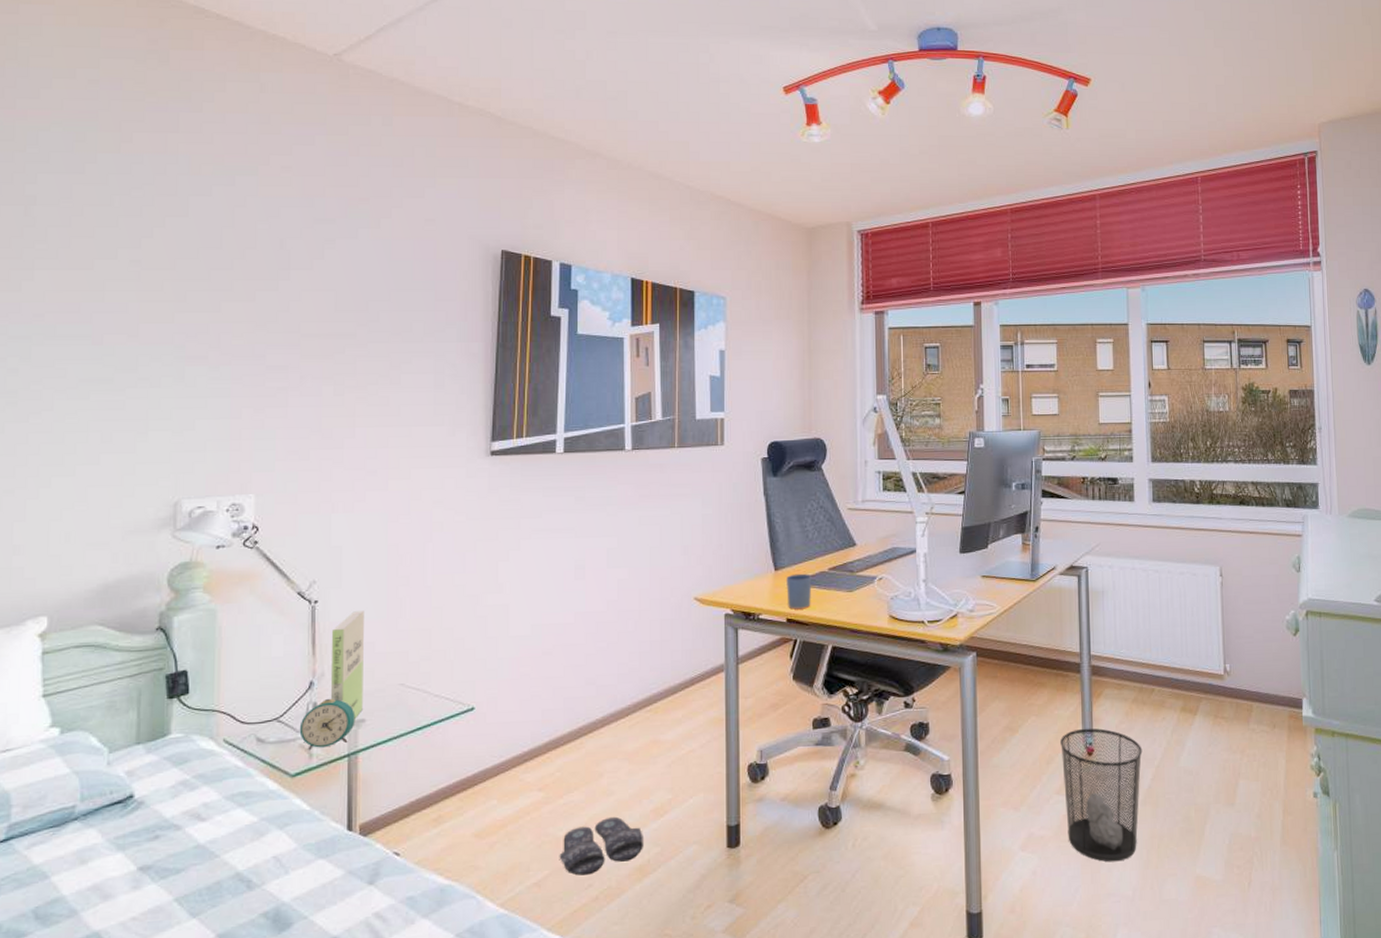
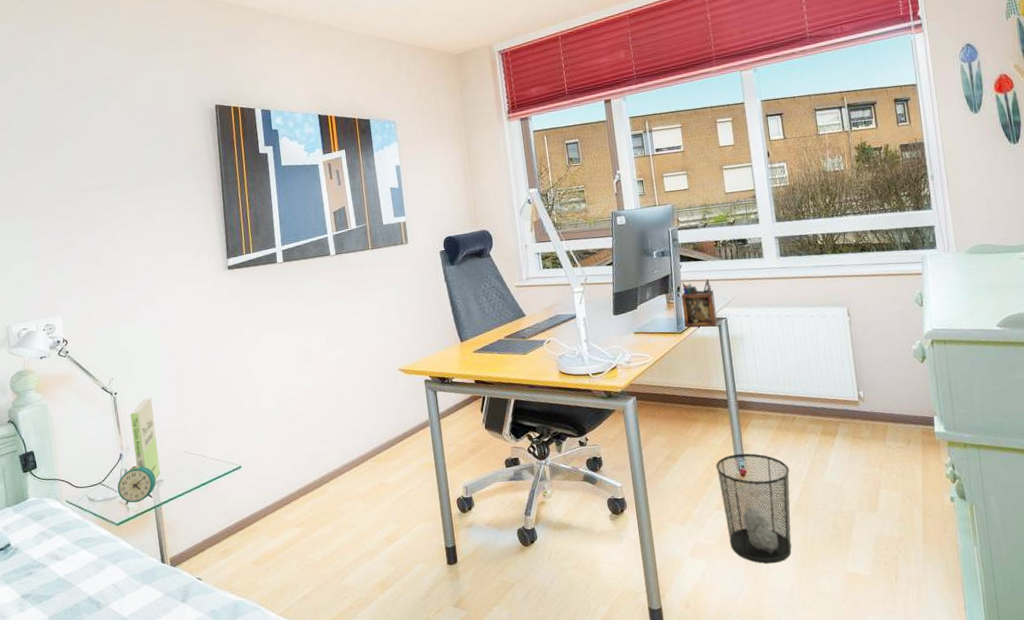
slippers: present [559,816,643,875] -> none [319,544,382,590]
mug: present [786,573,812,610] -> none [471,342,493,373]
desk organizer: none [1038,520,1078,576] -> present [680,279,718,328]

